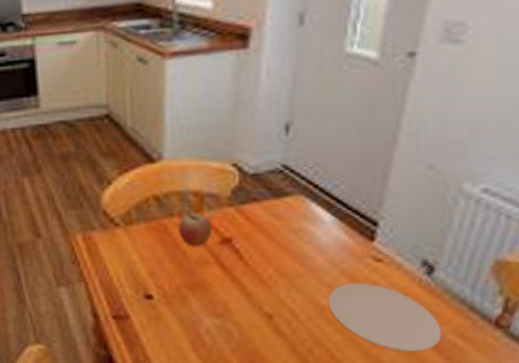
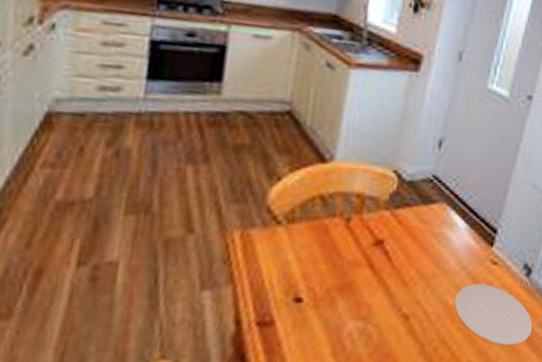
fruit: present [177,211,213,247] -> none [337,212,369,248]

